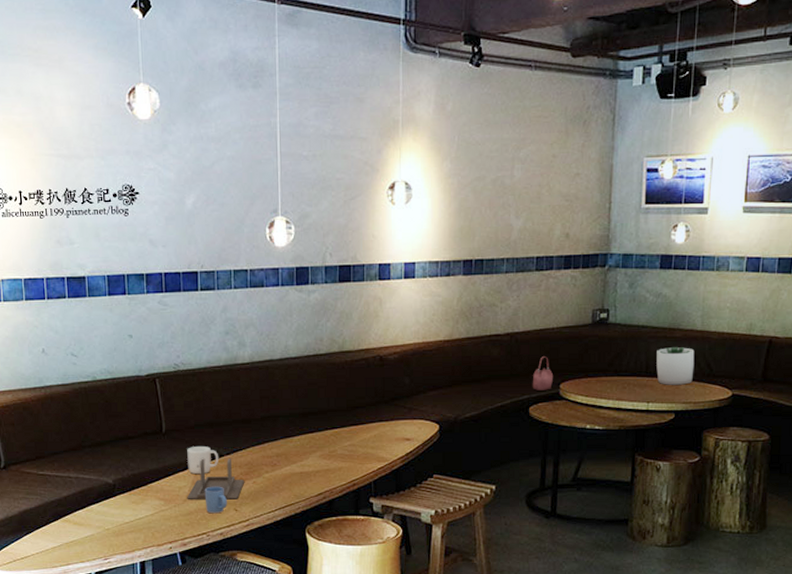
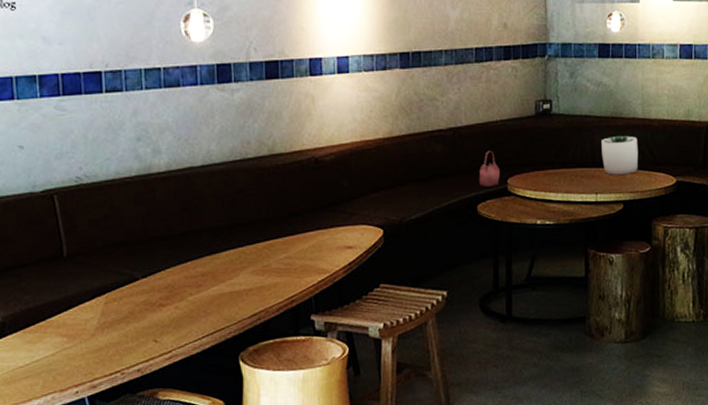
mug: present [187,446,219,475] -> none [94,270,134,304]
napkin holder: present [187,458,245,500] -> none [95,281,166,333]
mug: present [204,486,227,514] -> none [116,314,145,348]

